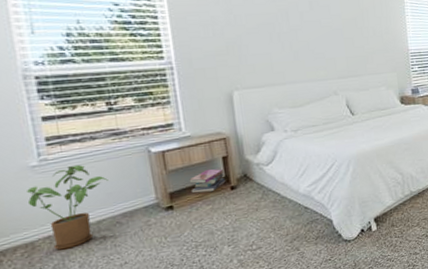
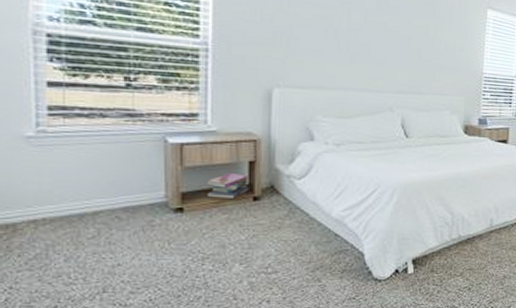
house plant: present [25,164,108,251] -> none [15,143,113,238]

